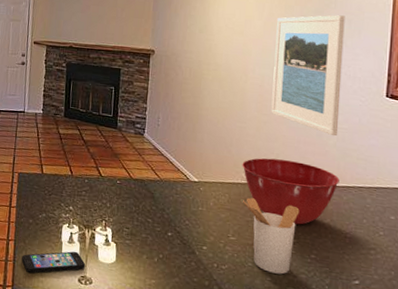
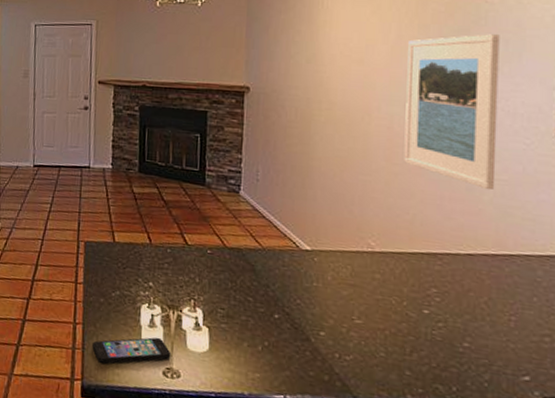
mixing bowl: present [242,158,340,225] -> none [368,219,499,305]
utensil holder: present [243,197,300,275] -> none [370,270,446,368]

